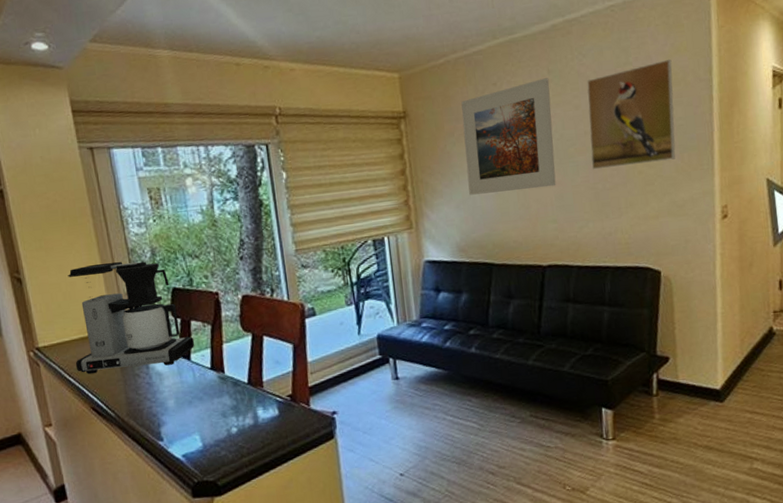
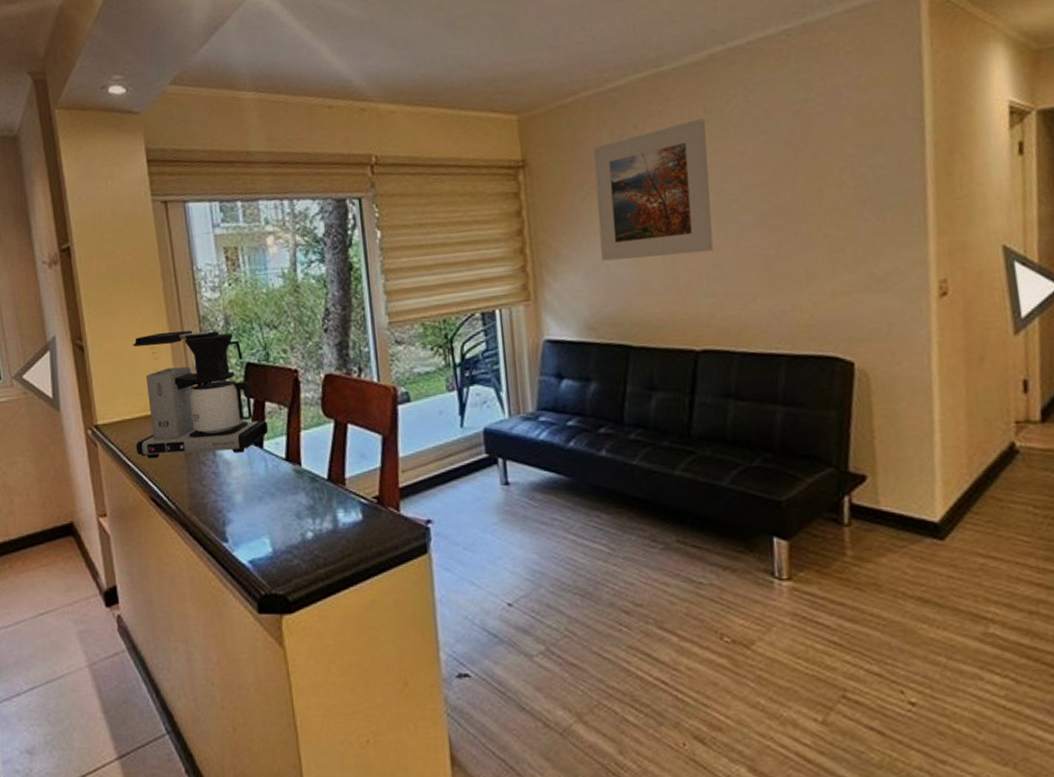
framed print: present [587,59,676,170] -> none [754,94,874,232]

